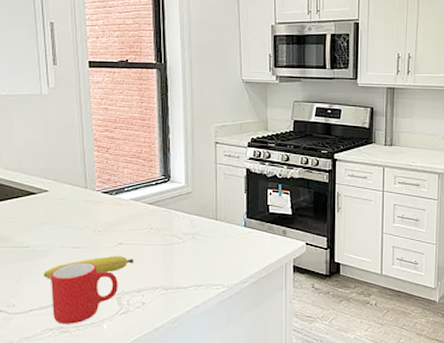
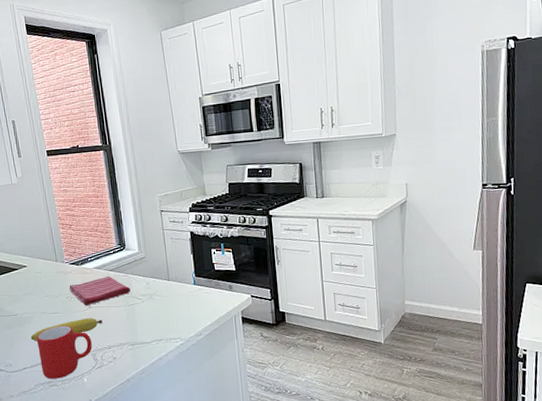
dish towel: none [98,209,171,242] -> present [69,275,131,306]

